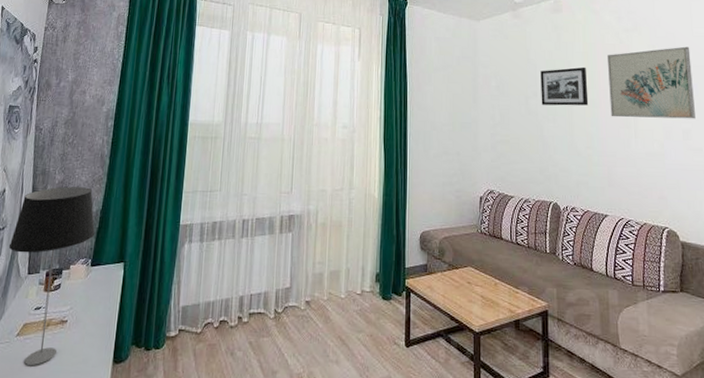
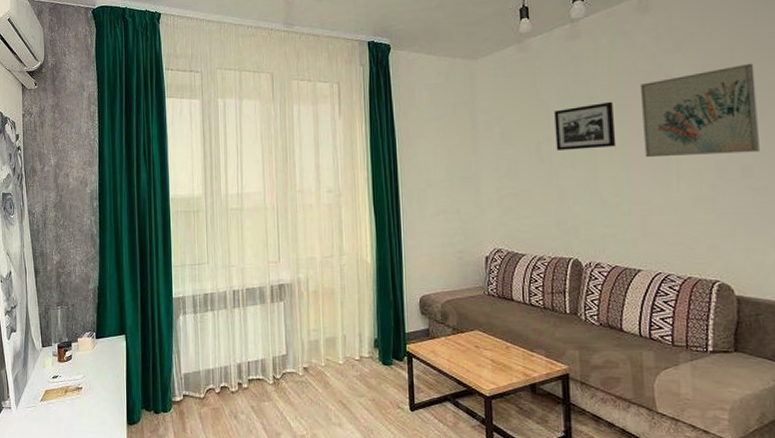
table lamp: present [8,186,95,366] -> none [22,266,96,427]

